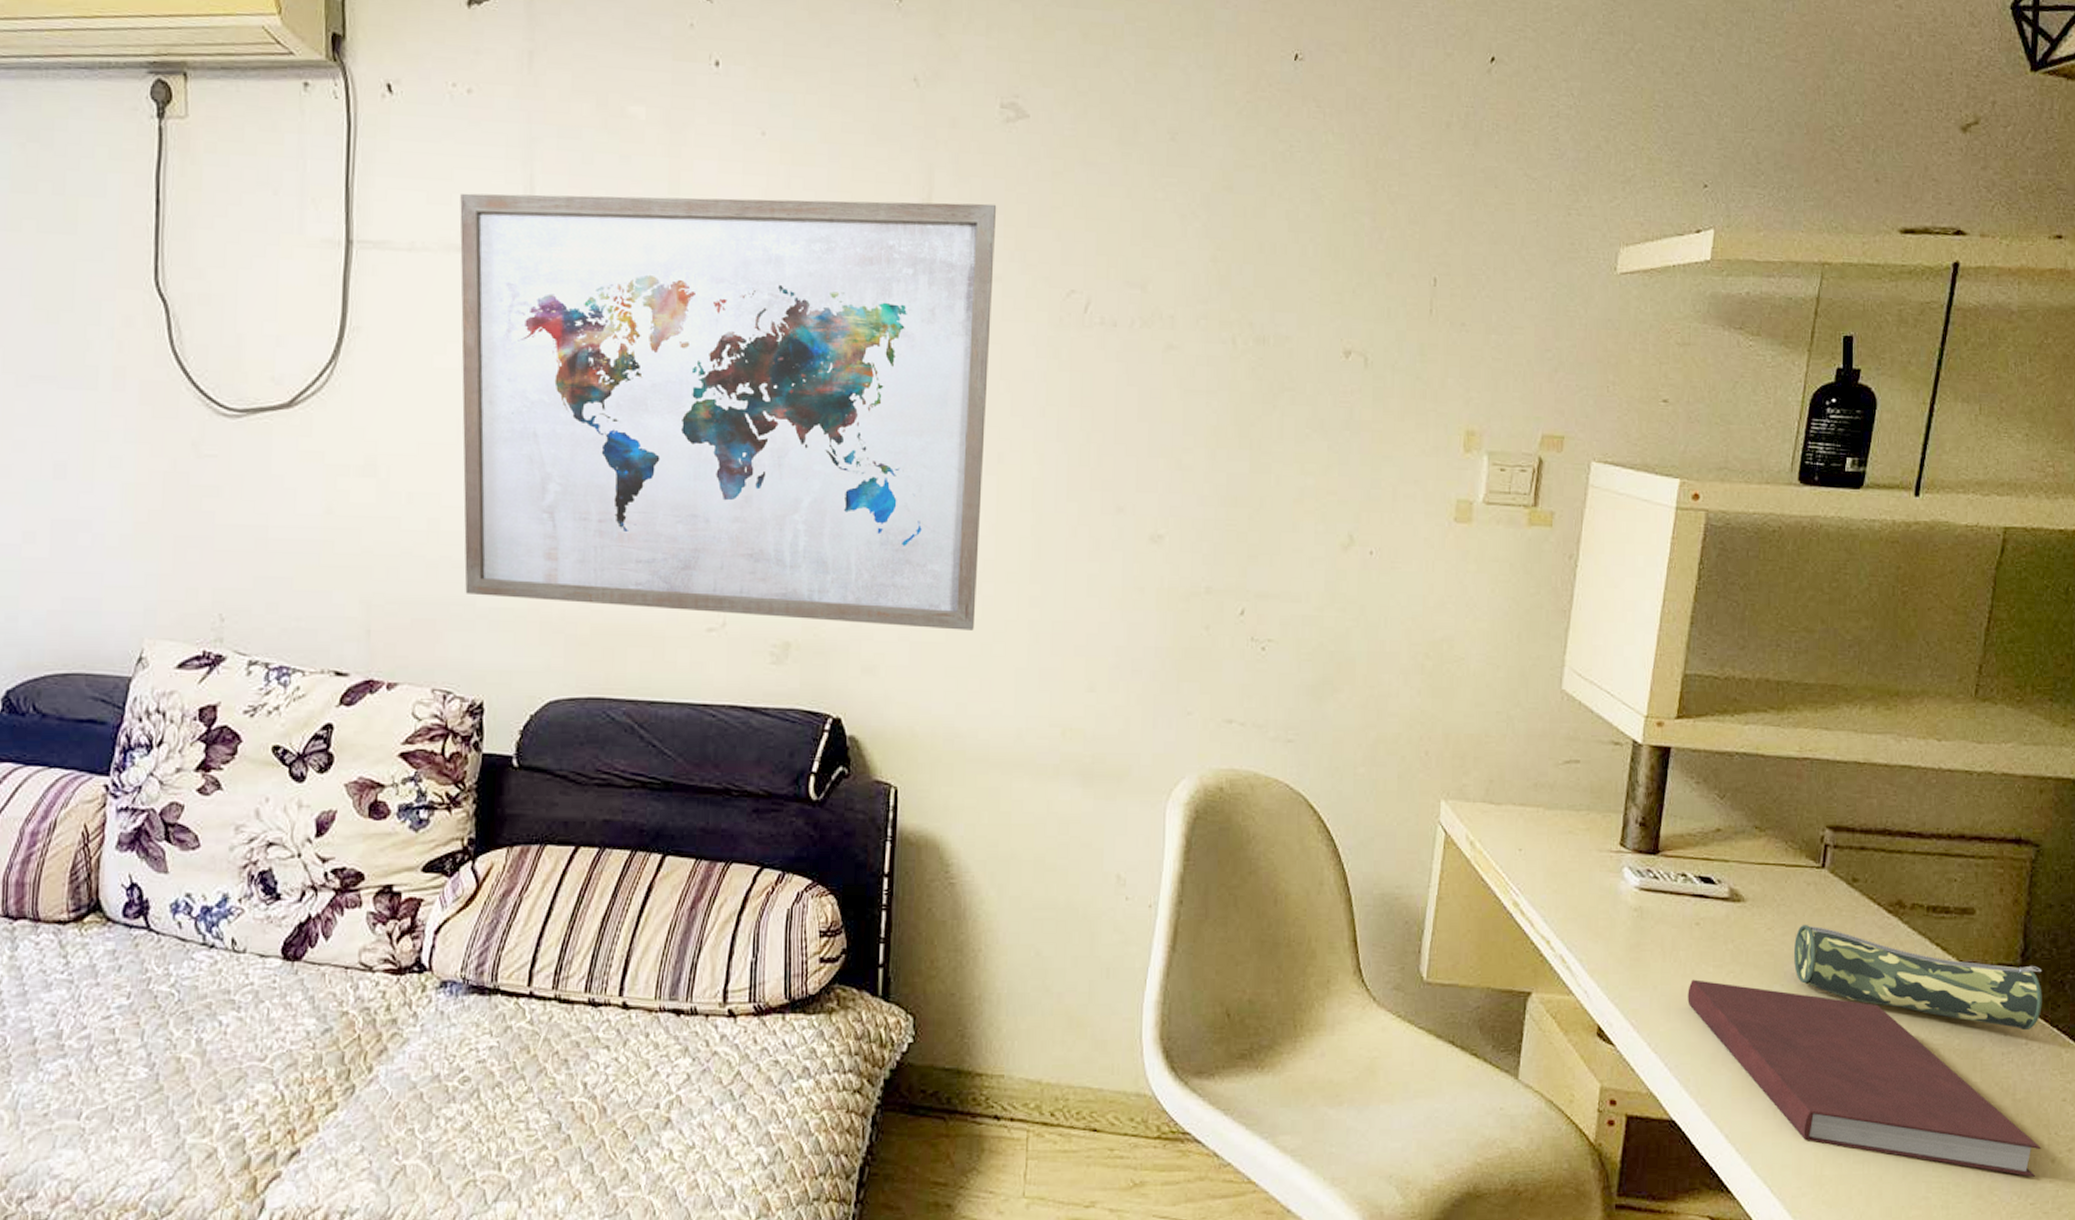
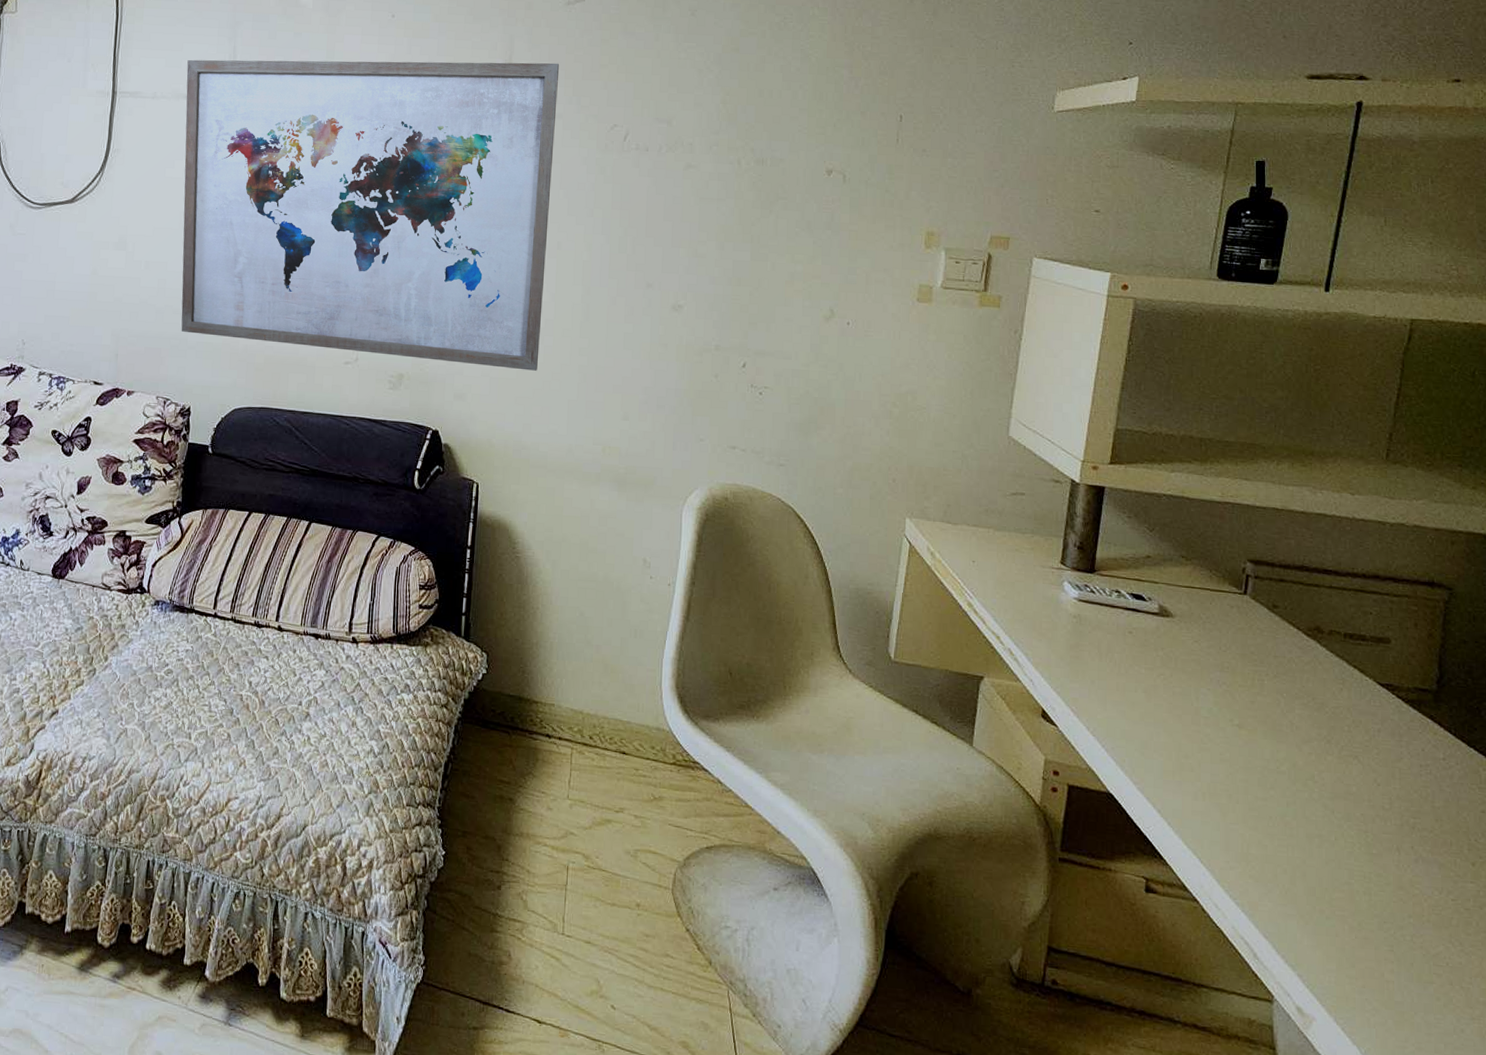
notebook: present [1687,979,2041,1178] -> none [1122,678,1461,877]
pencil case: present [1794,924,2042,1031] -> none [1219,639,1459,748]

